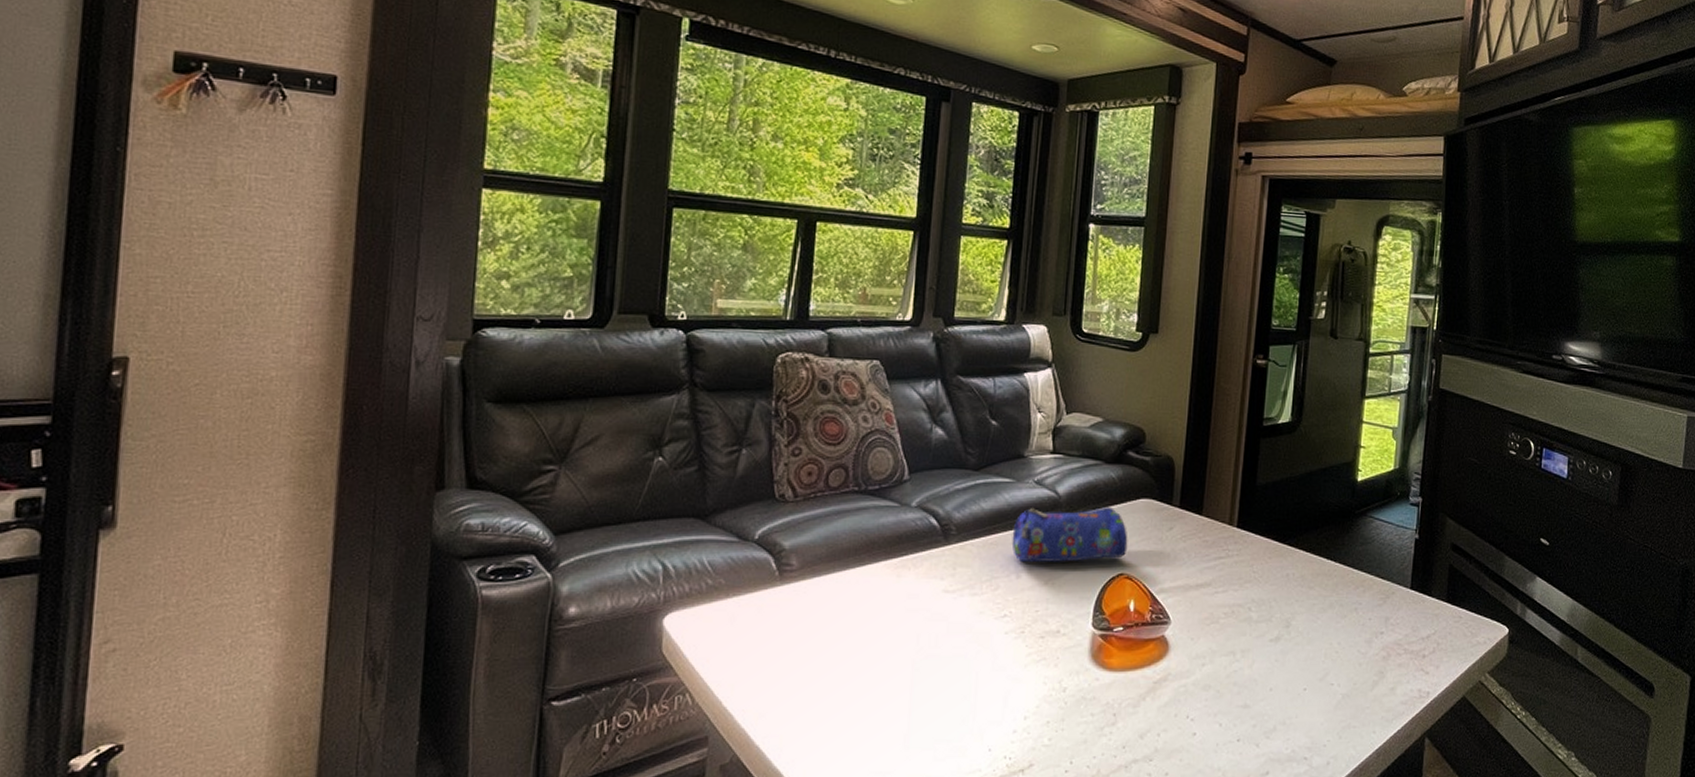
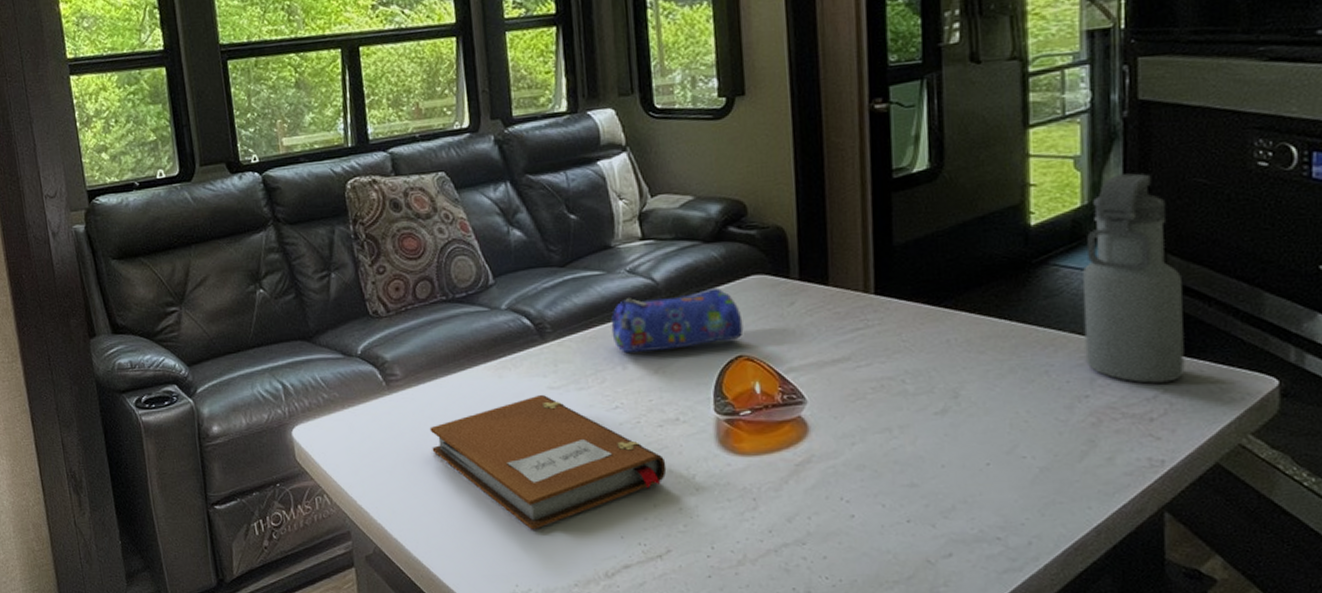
notebook: none [815,598,1042,740] -> present [429,395,667,530]
water bottle: none [1384,447,1454,625] -> present [1083,173,1185,384]

